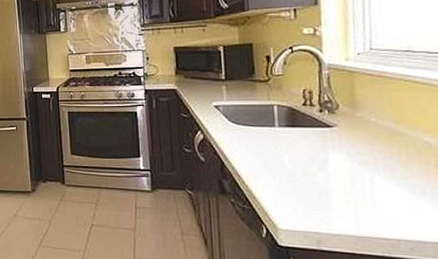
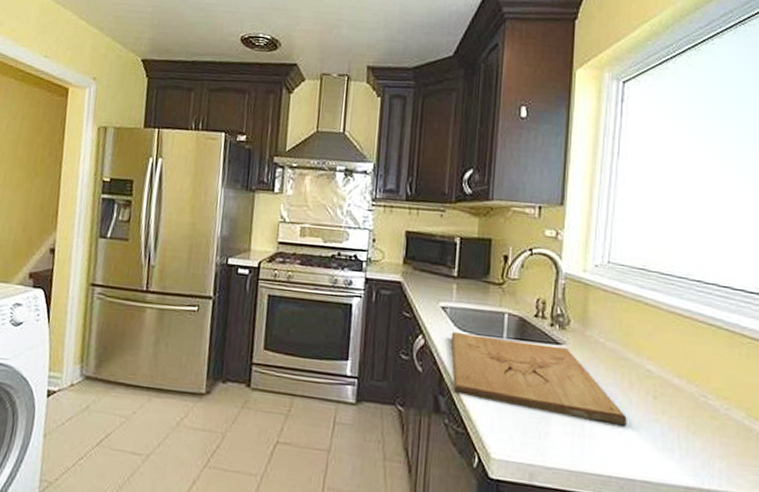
cutting board: none [226,125,410,194] -> present [450,331,627,426]

